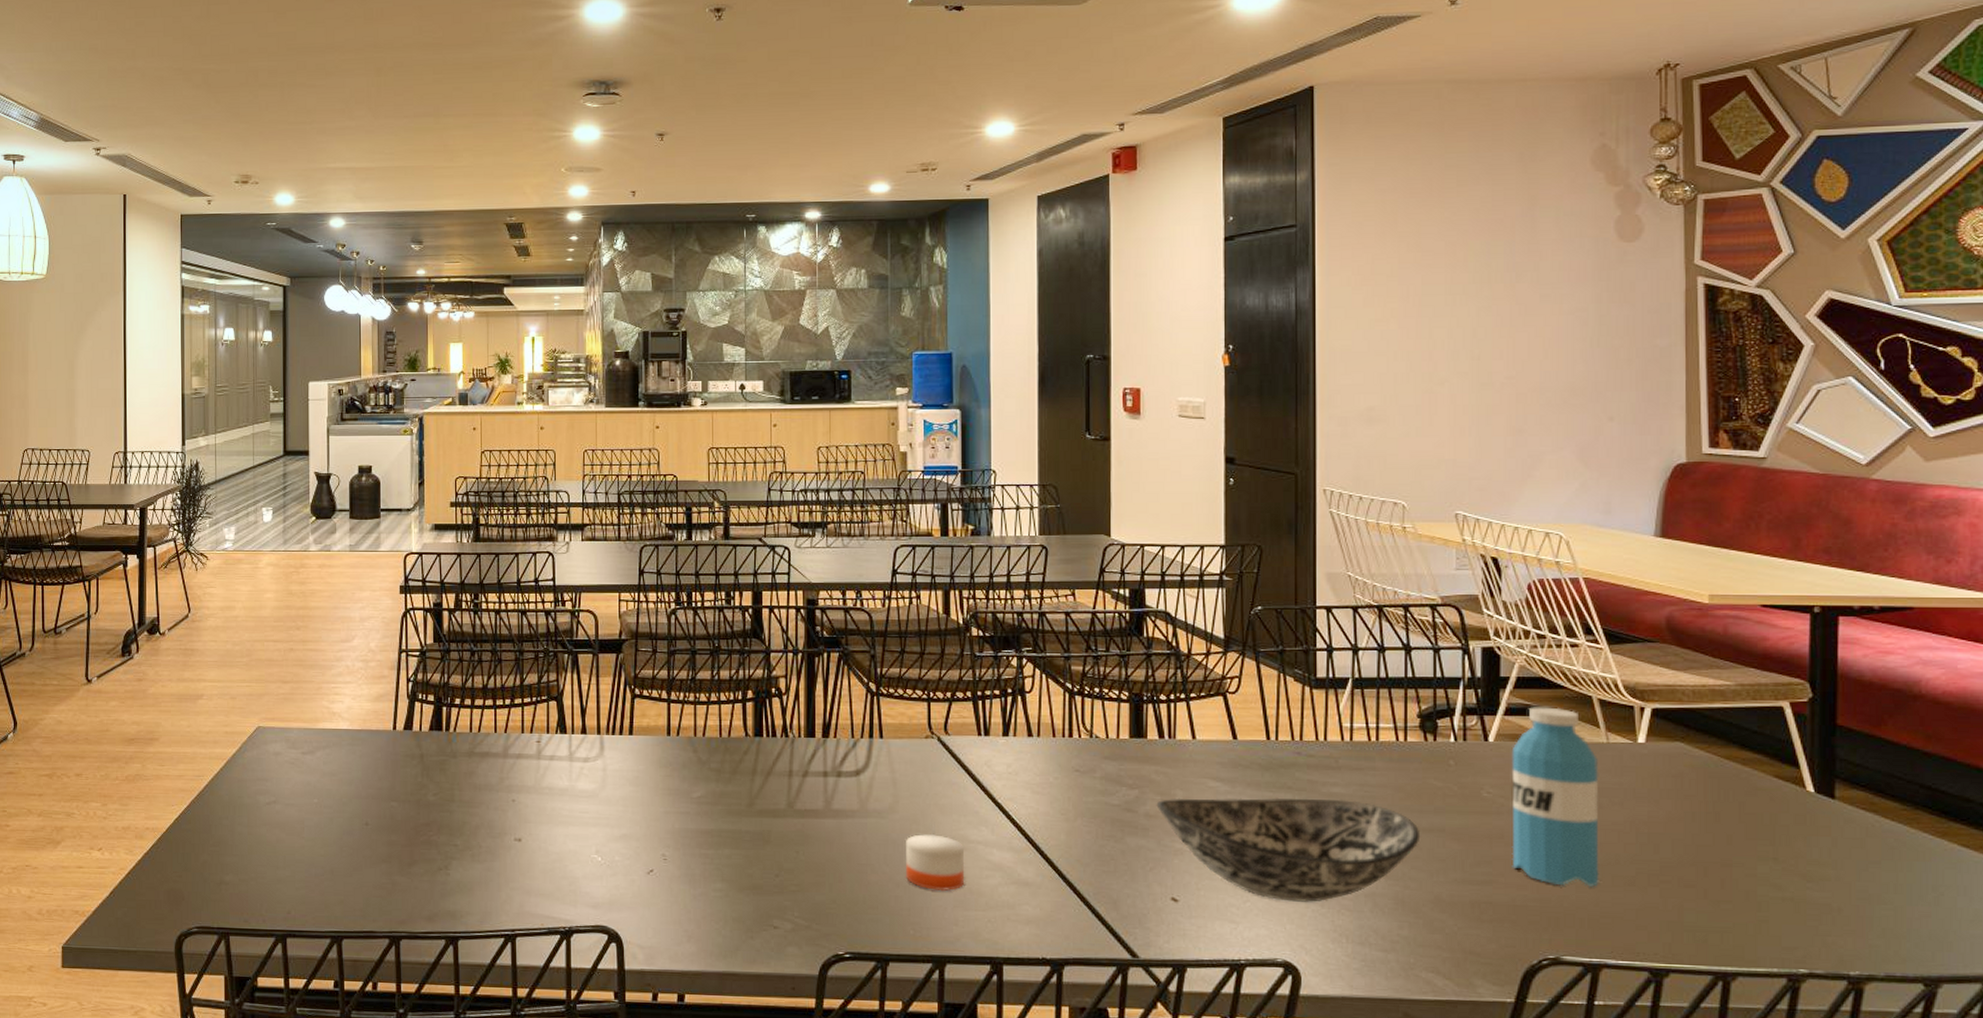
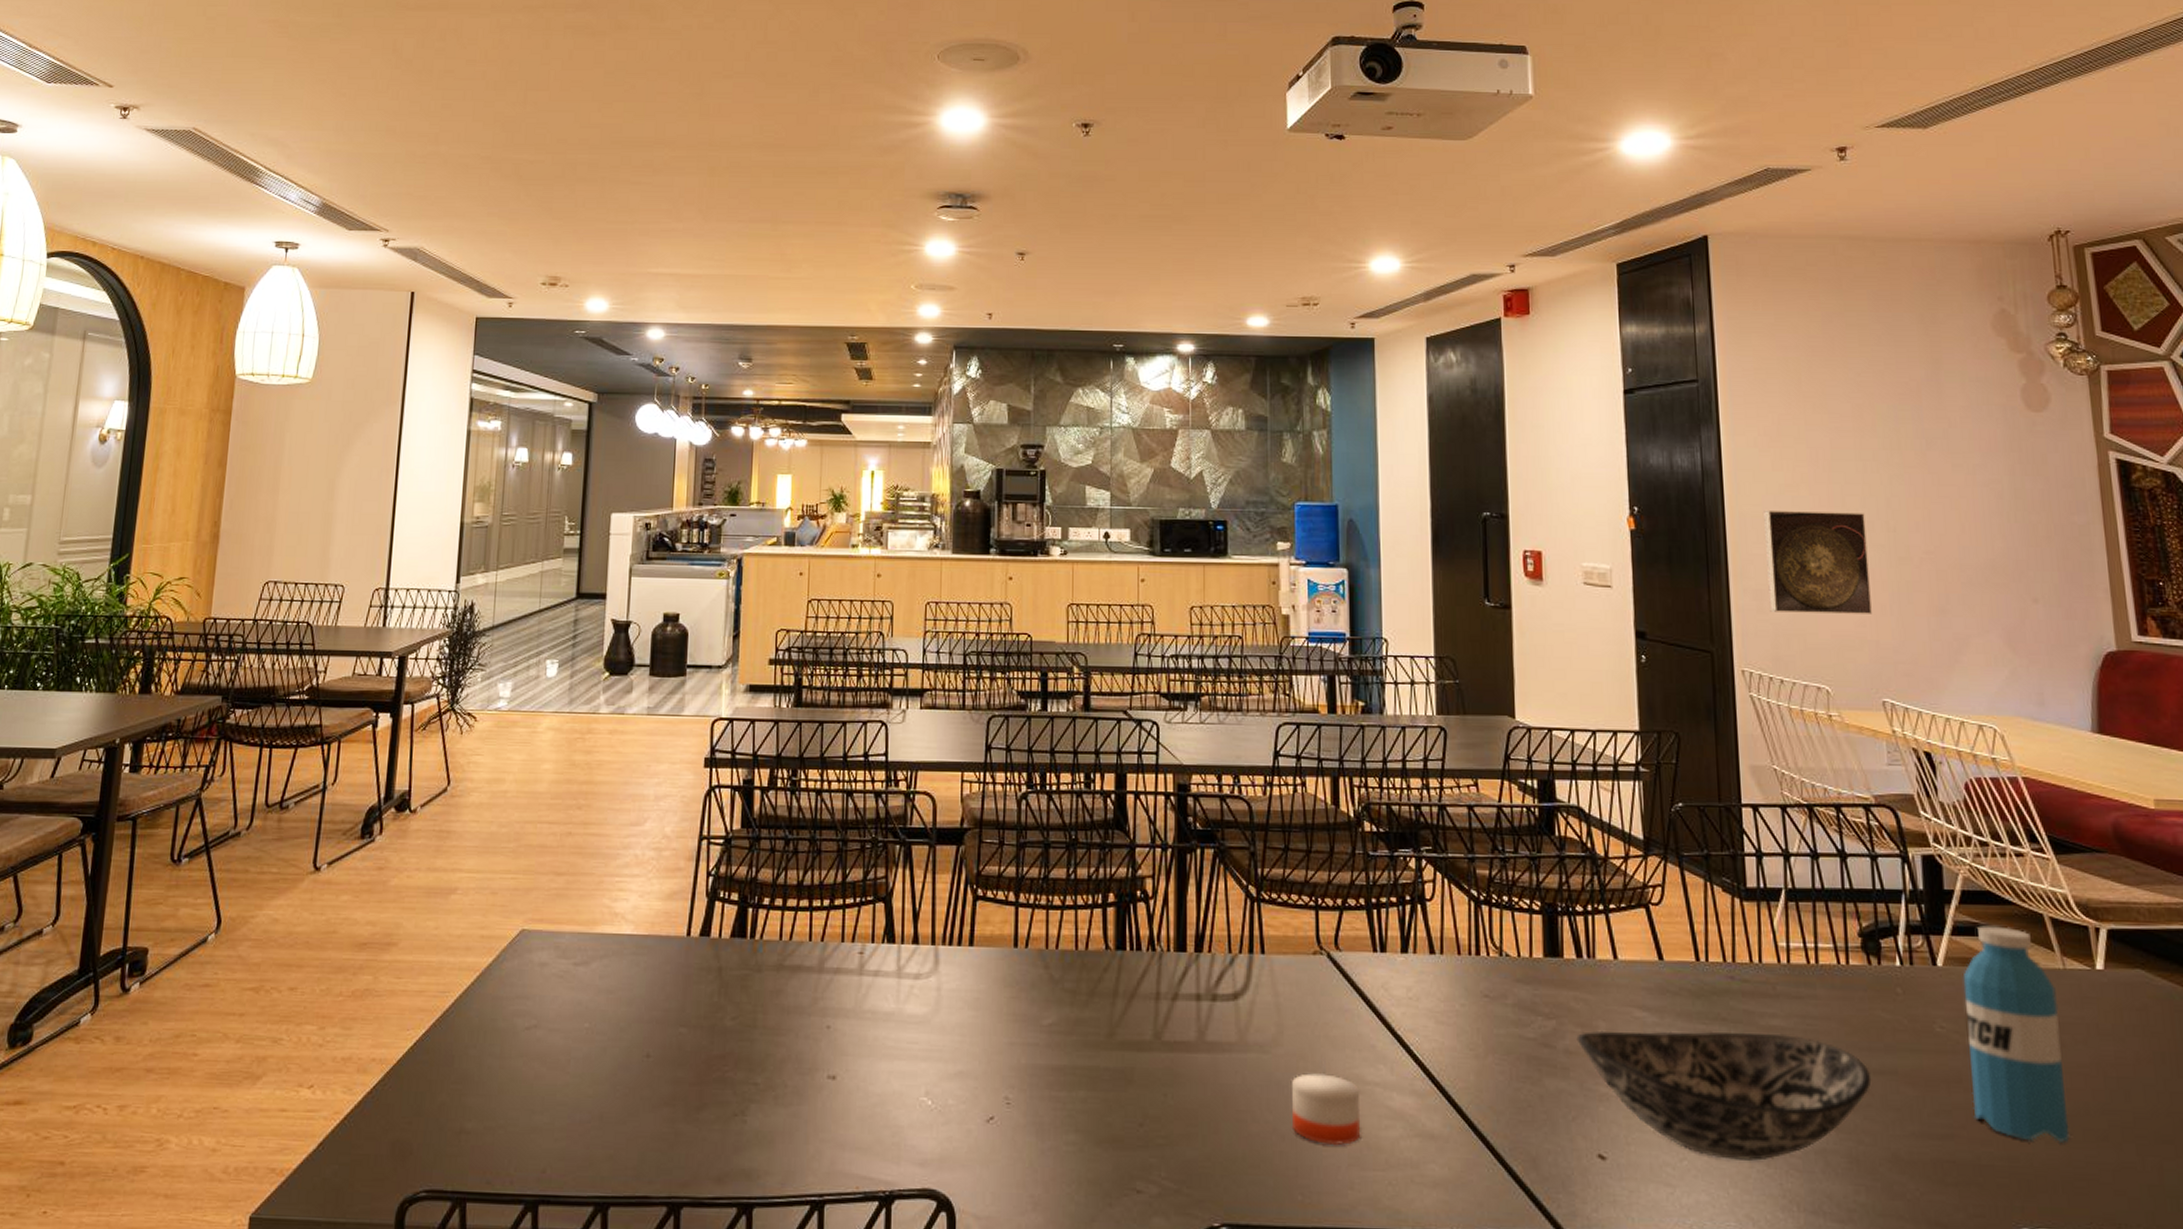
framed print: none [1353,343,1451,436] -> present [1764,511,1872,614]

